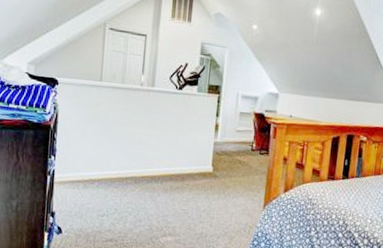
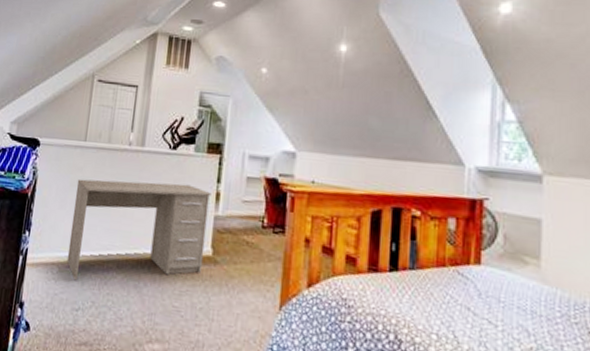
desk: none [90,113,212,194] -> present [66,179,211,281]

